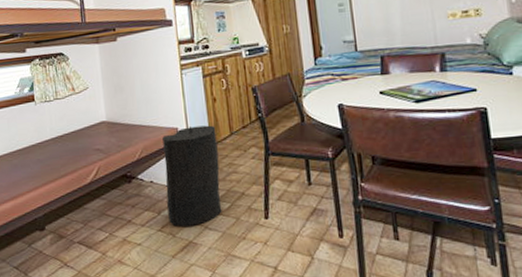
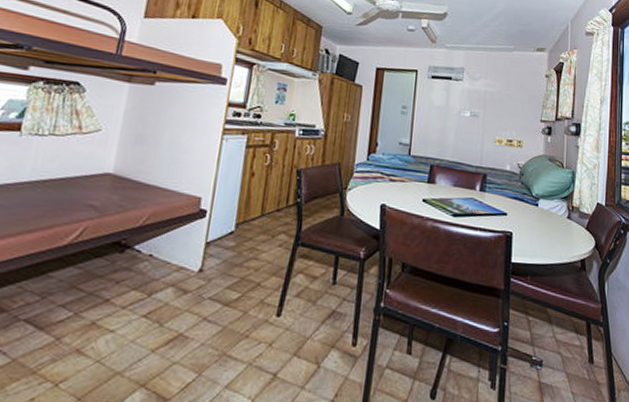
trash can: present [162,125,222,226] -> none [159,198,246,315]

